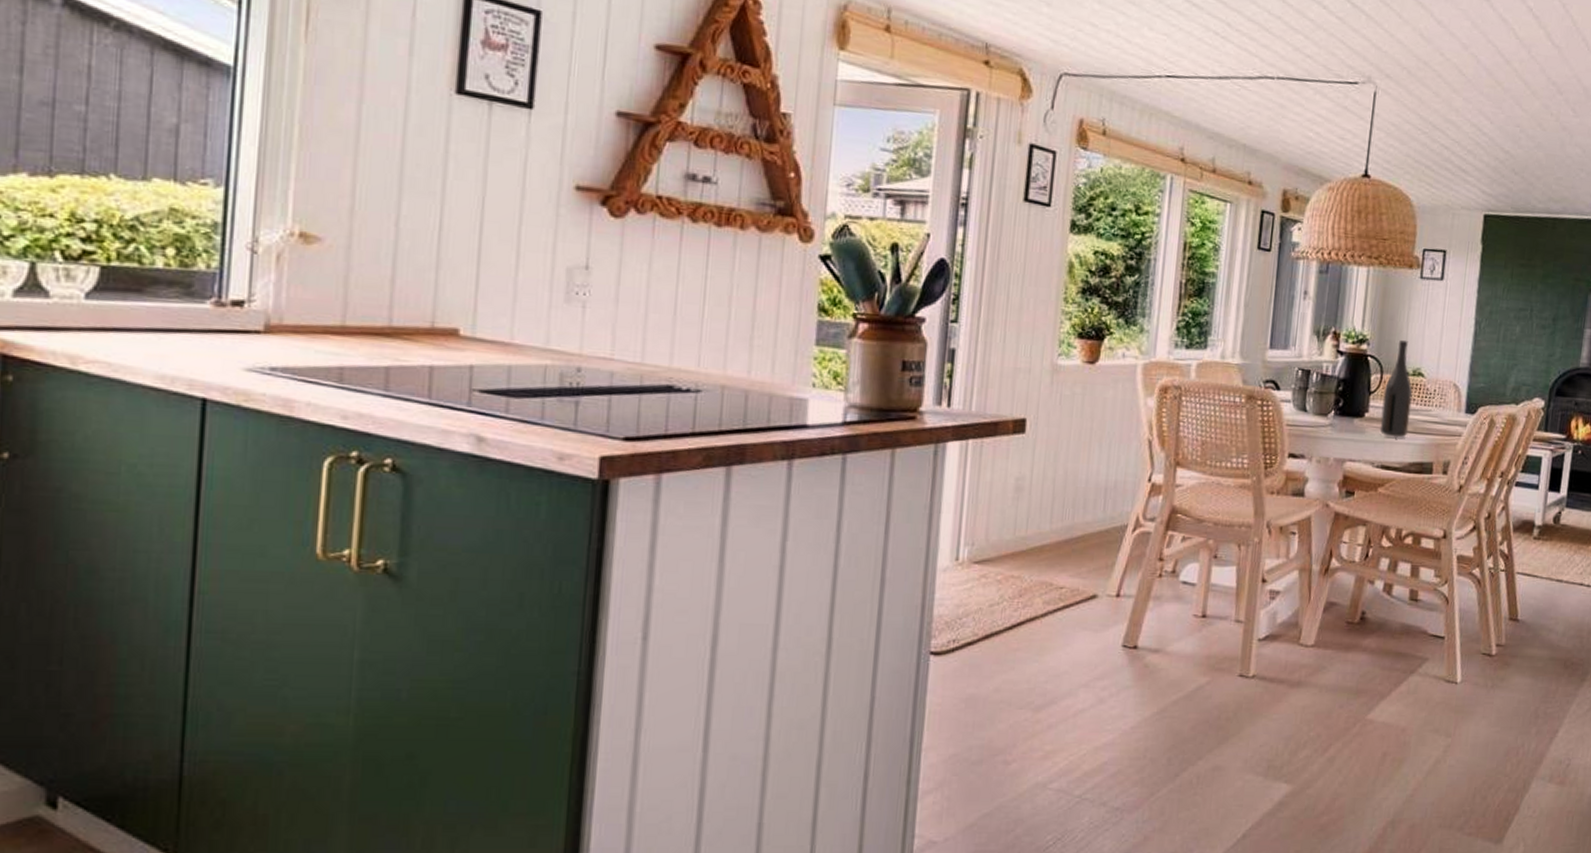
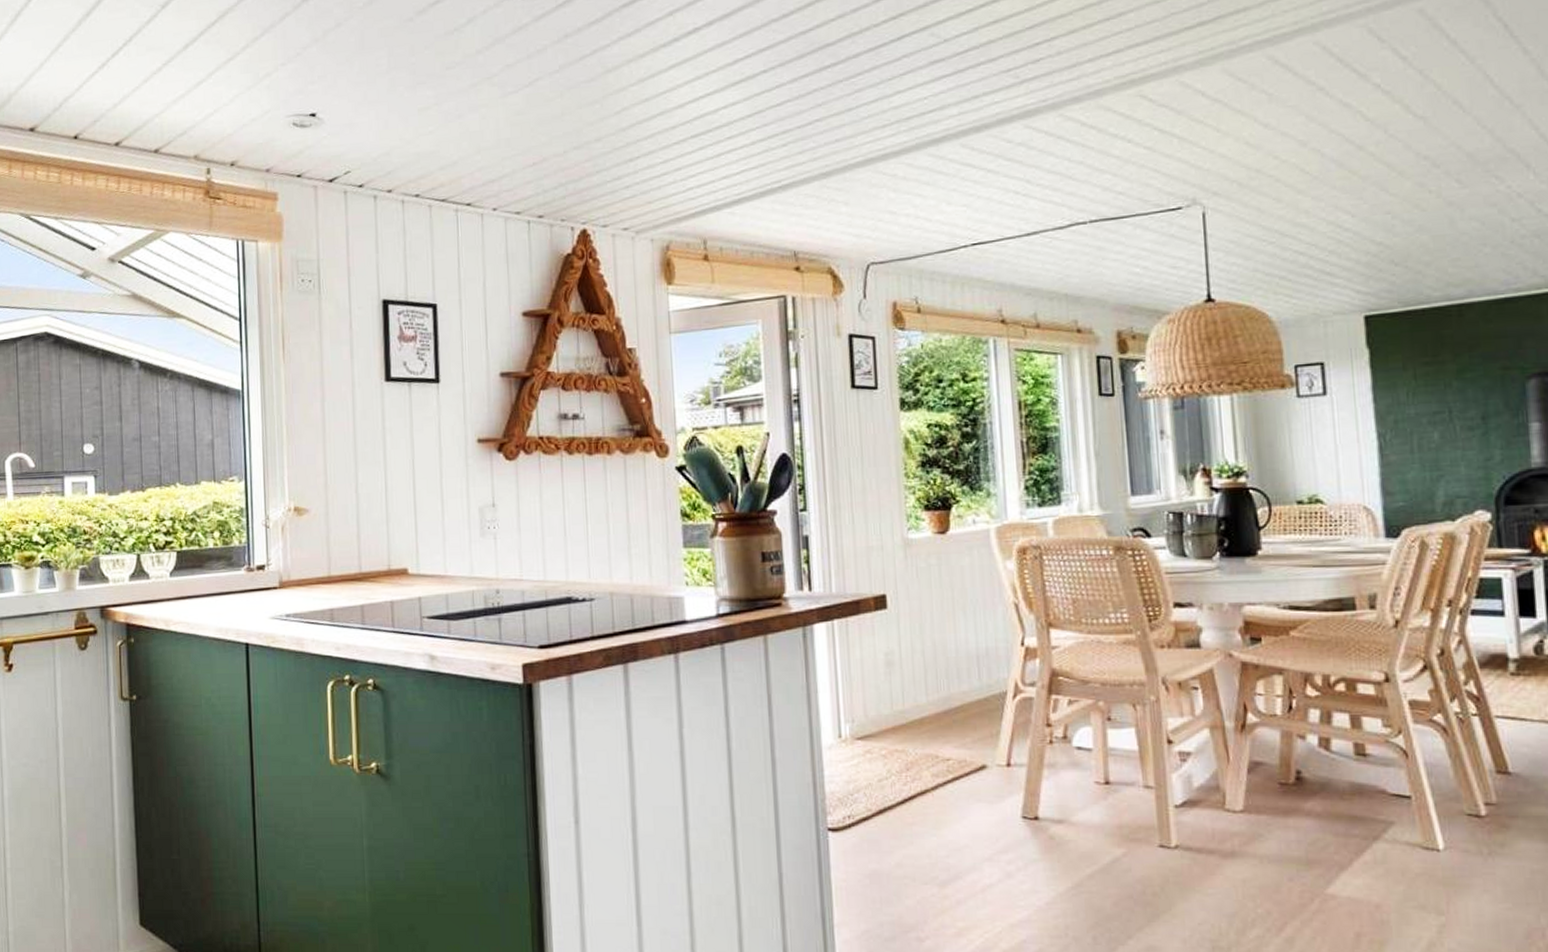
wine bottle: present [1379,339,1413,439] -> none [1275,466,1316,575]

